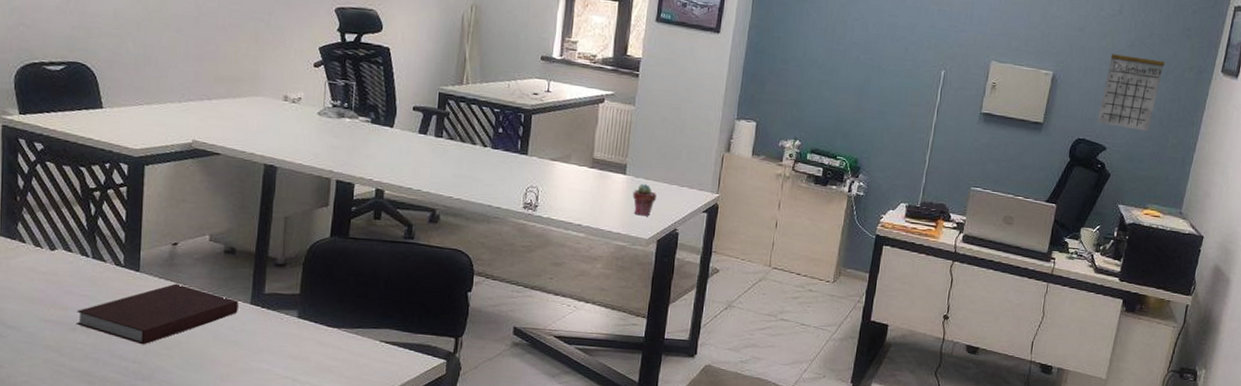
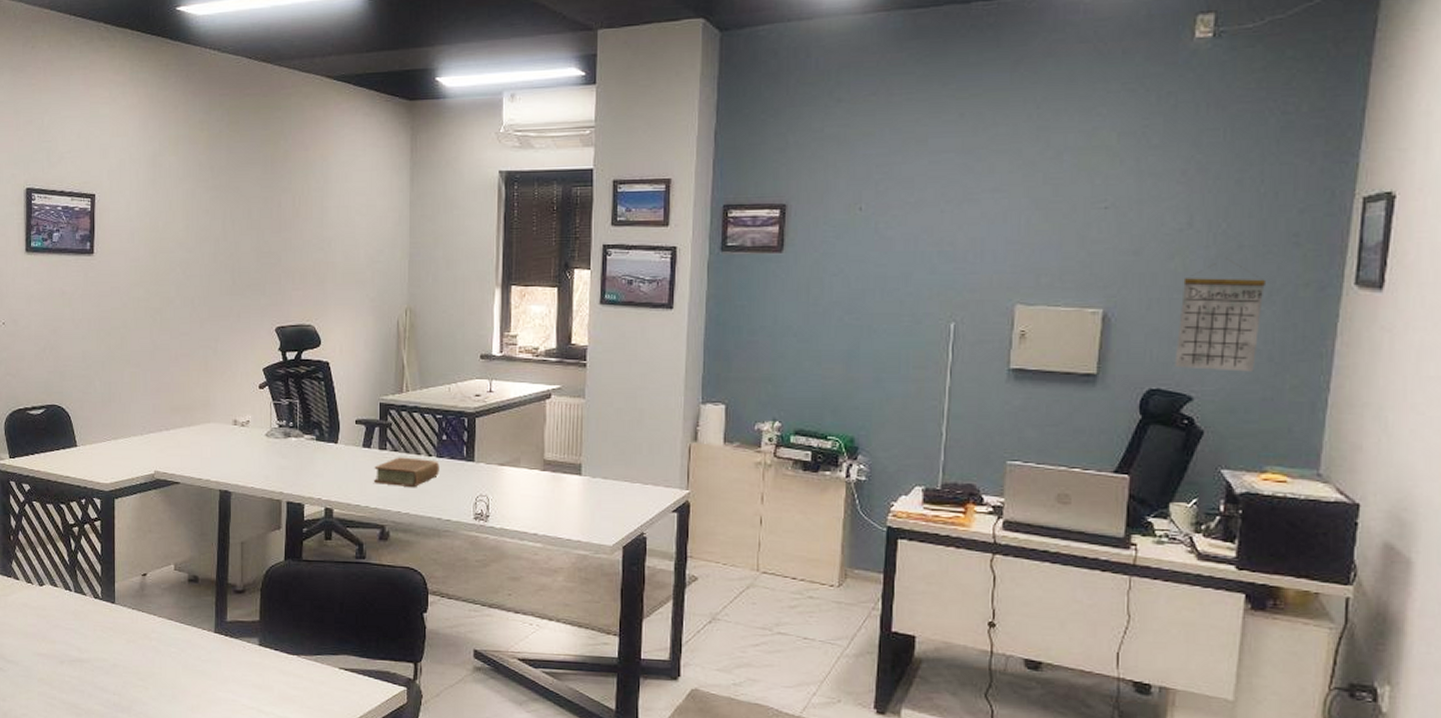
notebook: present [75,283,239,345] -> none [63,614,204,677]
book: none [428,145,494,176] -> present [374,457,439,488]
potted succulent: present [632,184,658,217] -> none [591,484,619,520]

